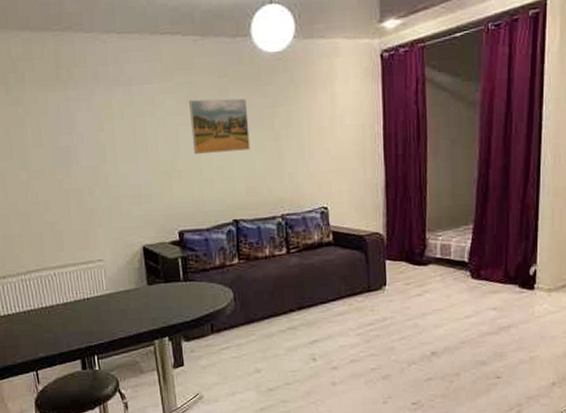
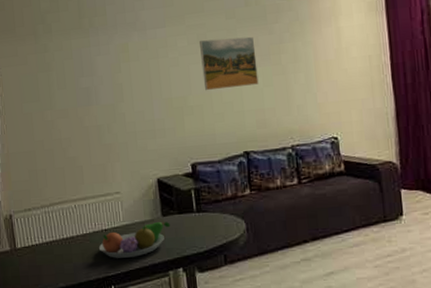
fruit bowl: none [80,290,156,328] -> present [98,221,171,258]

